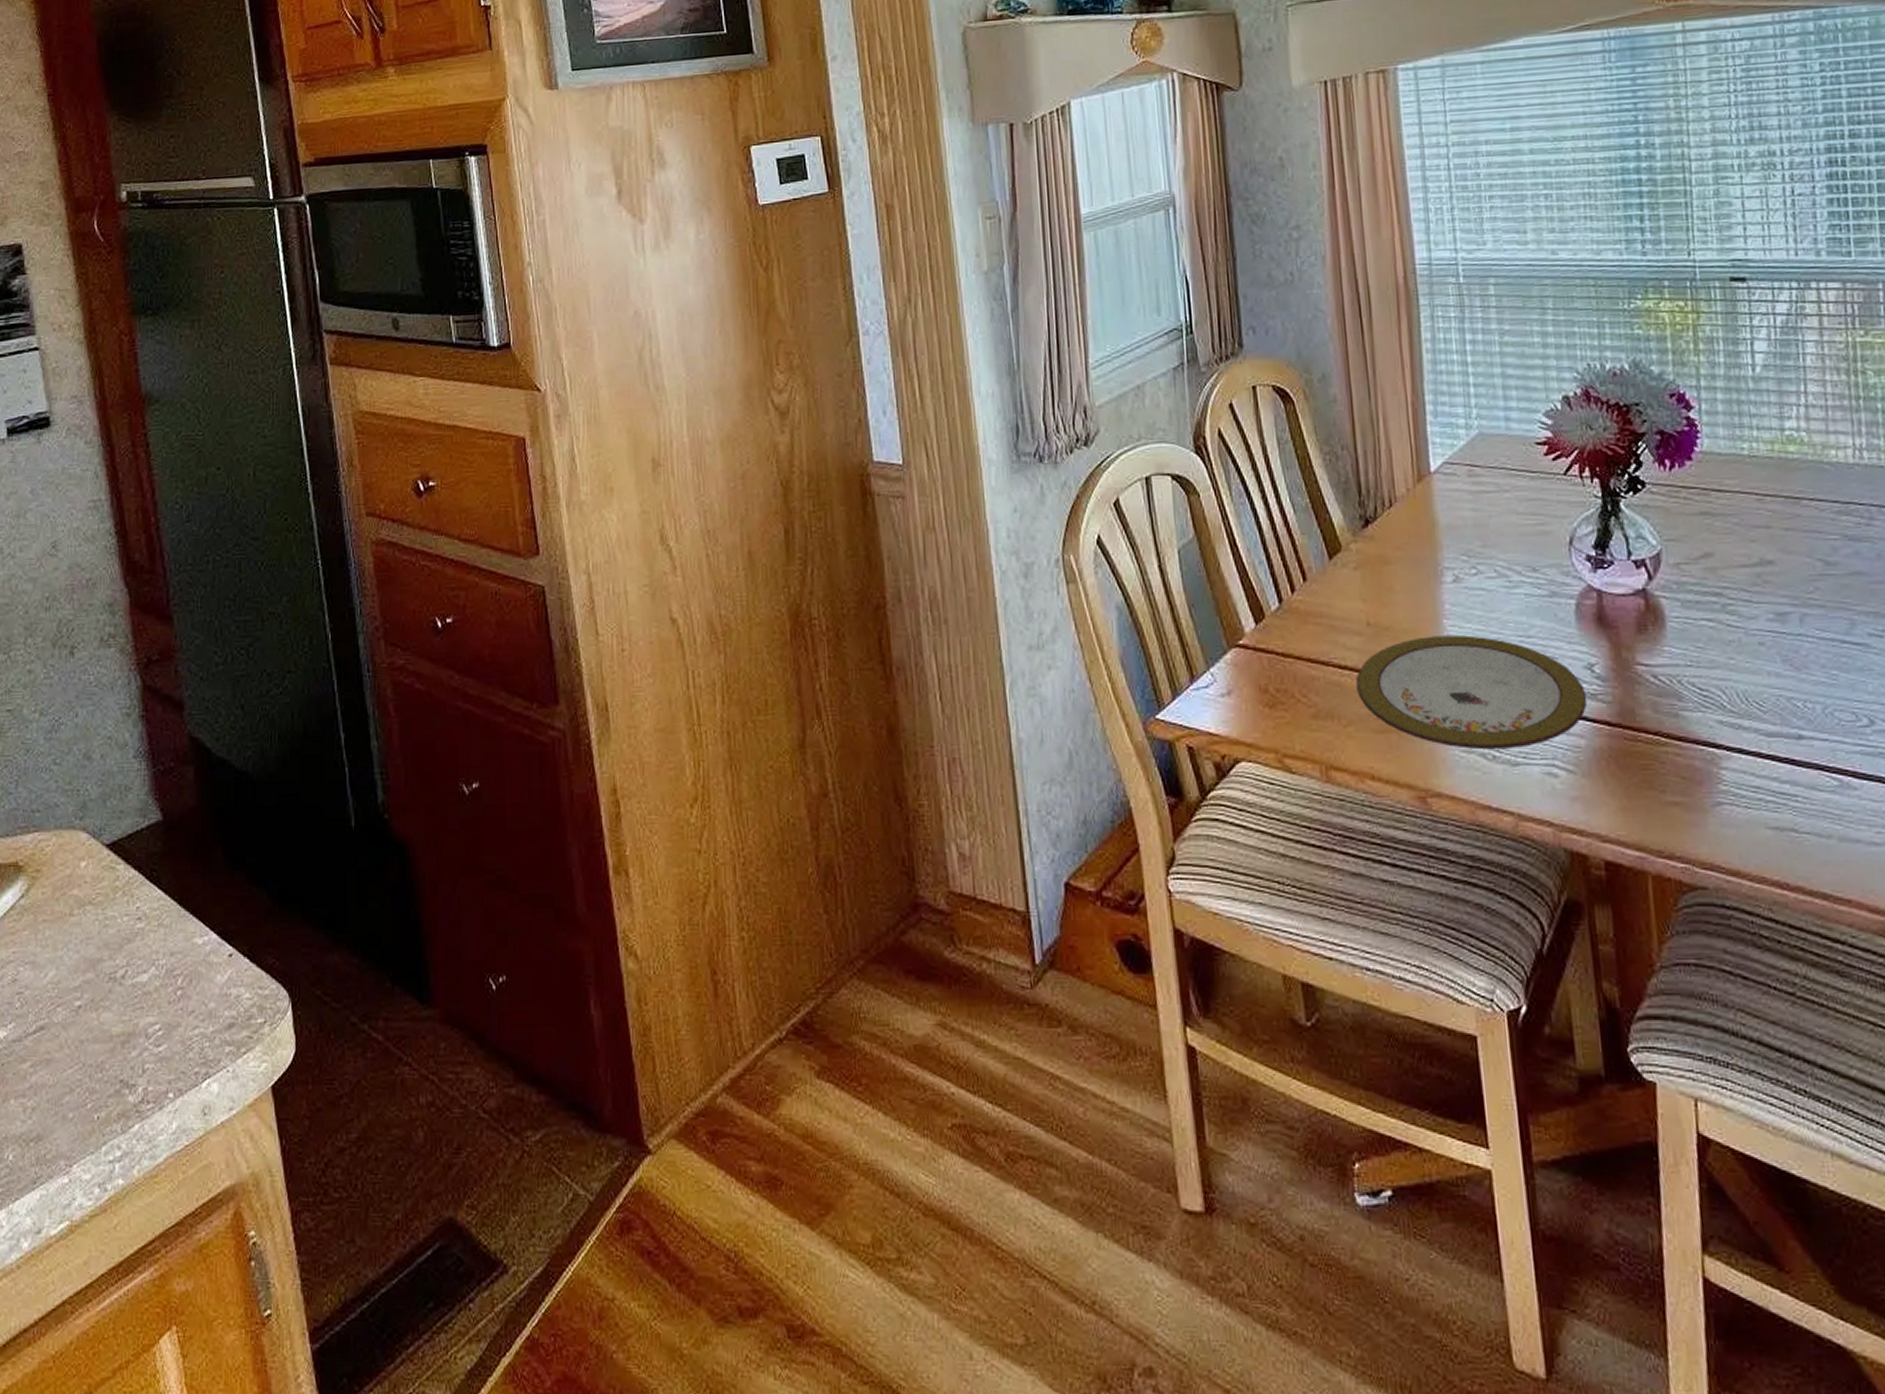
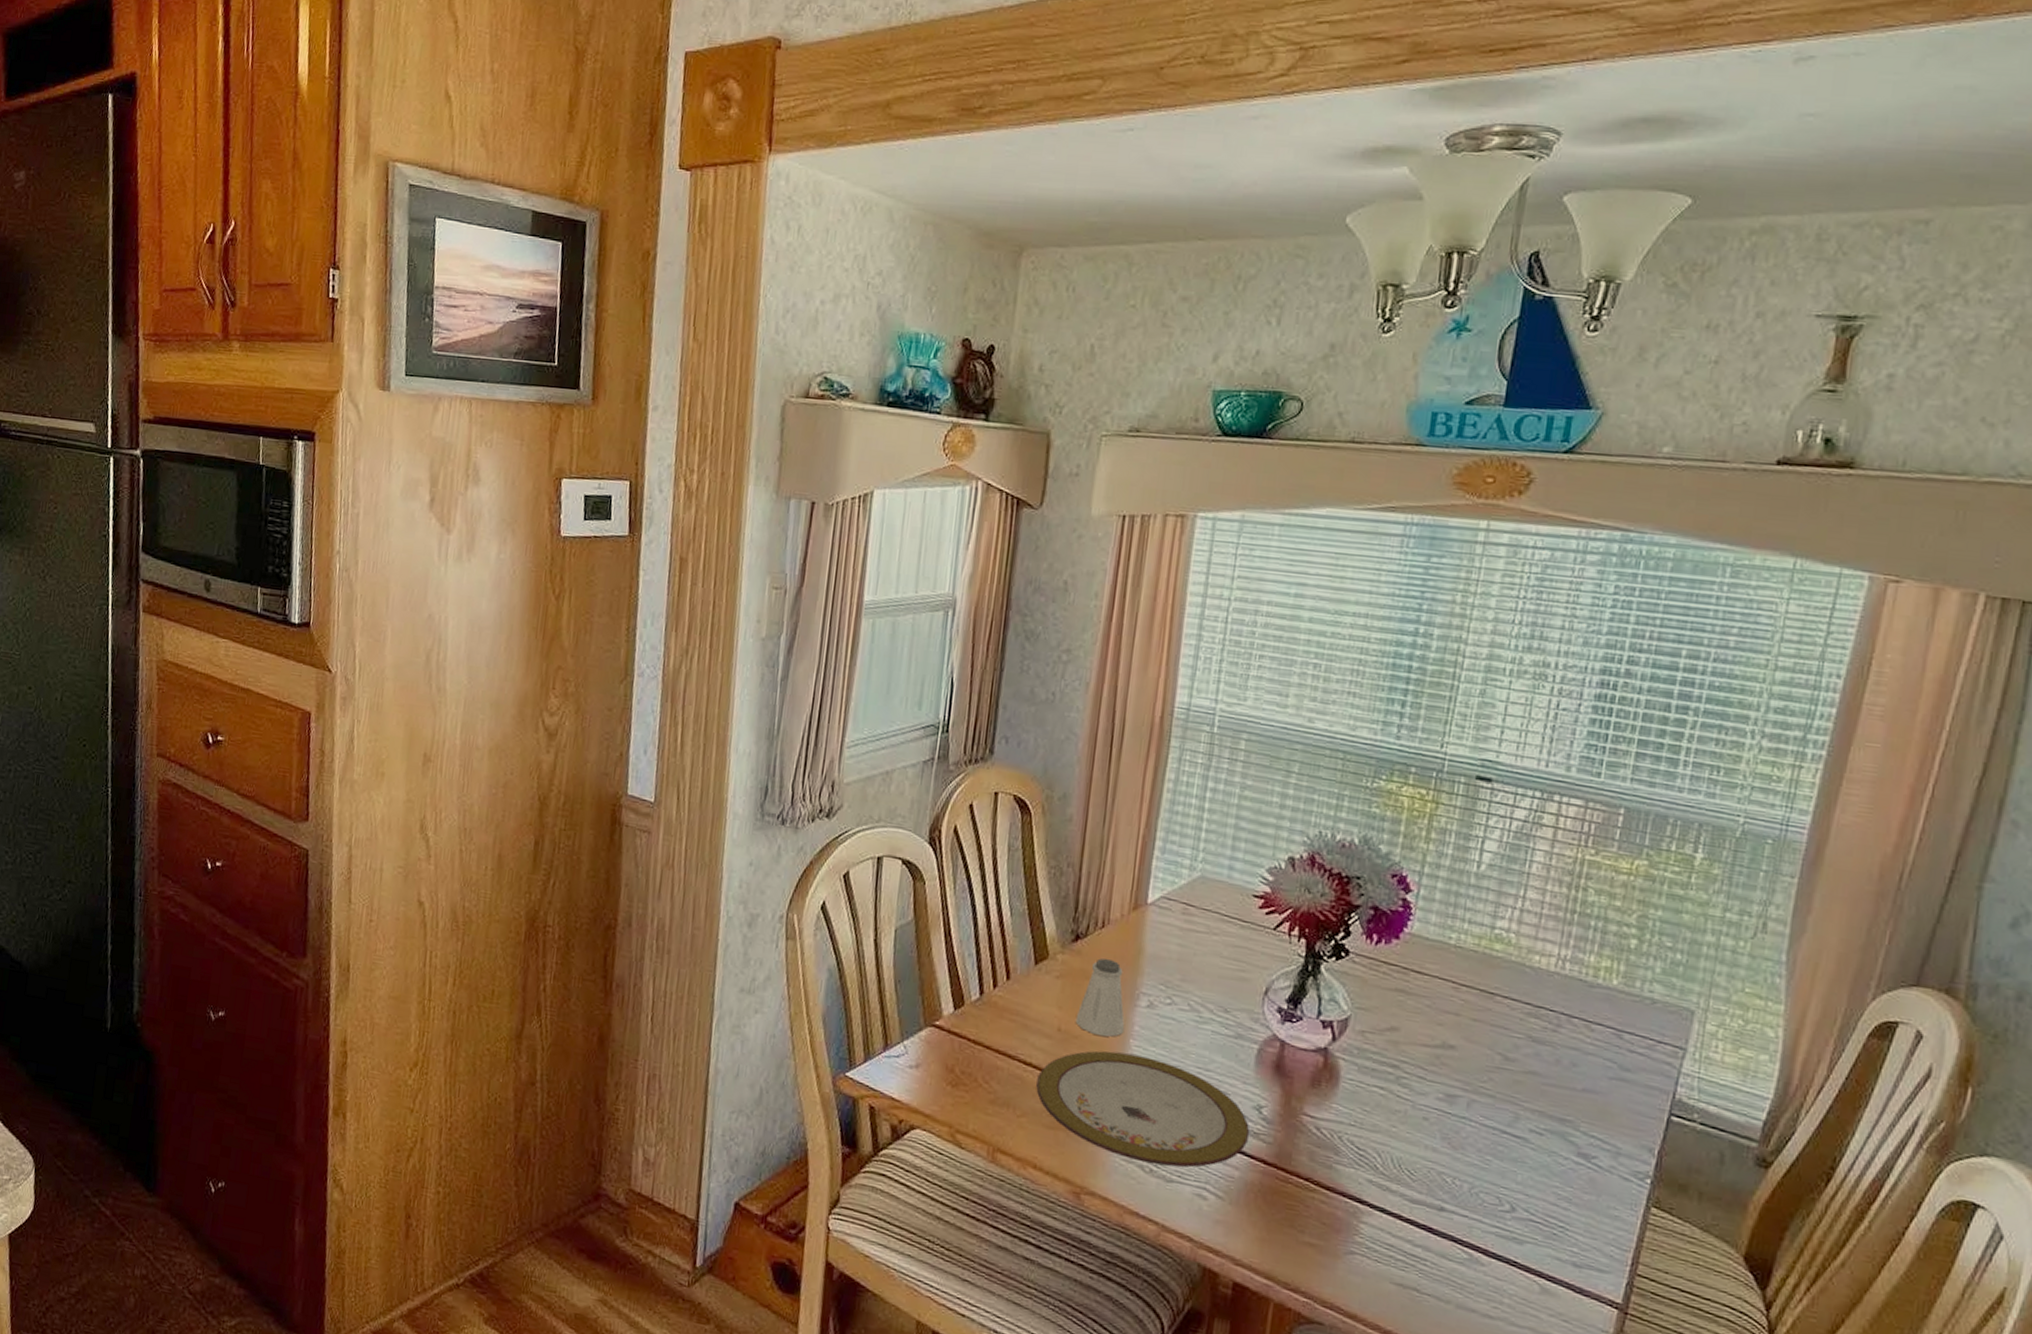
saltshaker: none [1382,538,1436,623] -> present [1075,958,1125,1037]

